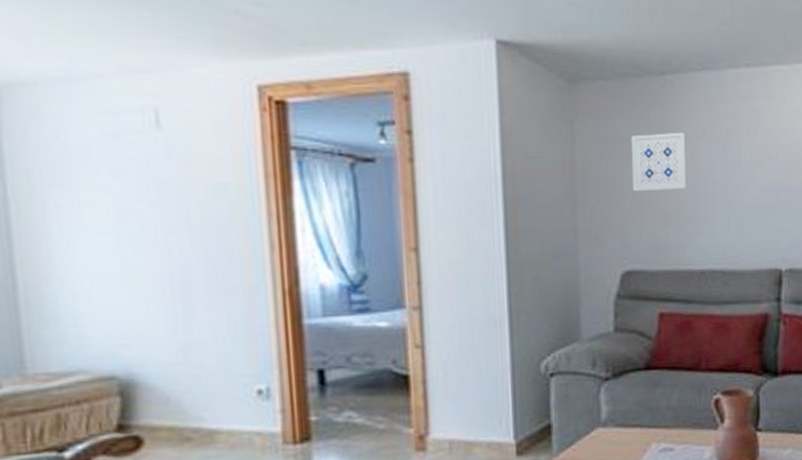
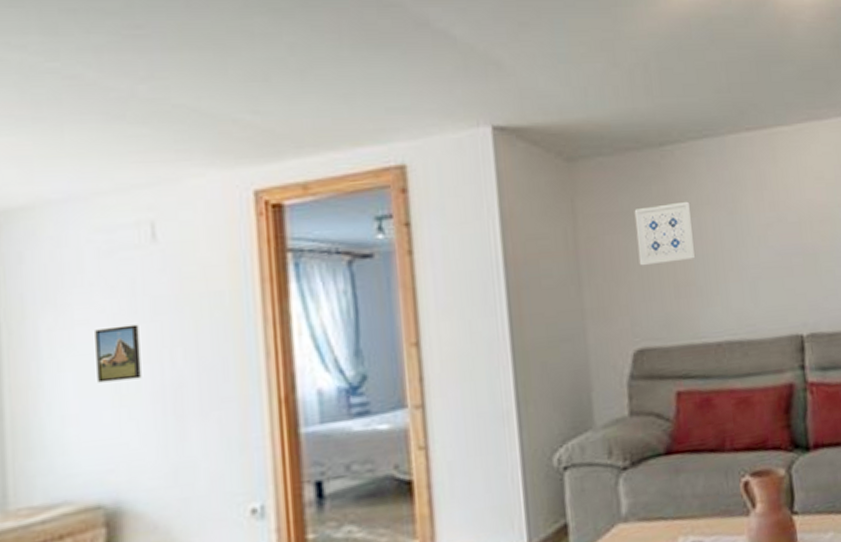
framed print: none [102,209,150,262] -> present [95,324,142,383]

